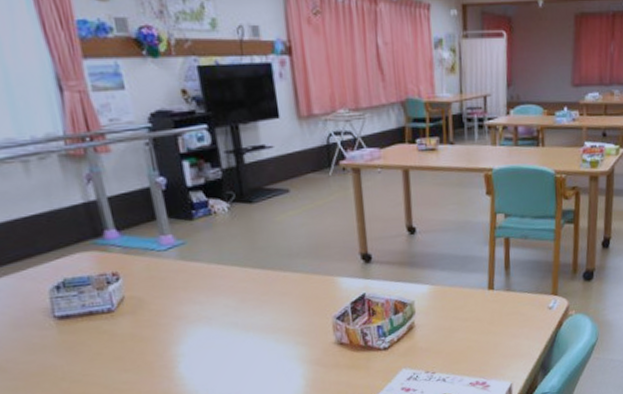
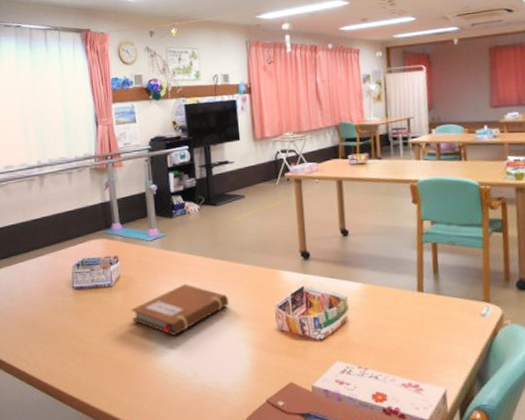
notebook: none [145,300,275,362] -> present [131,283,228,335]

